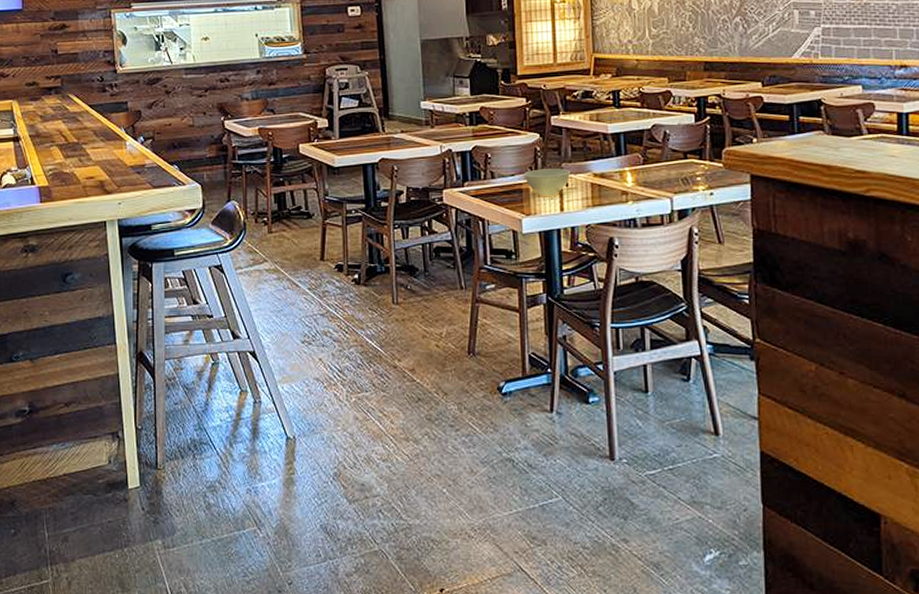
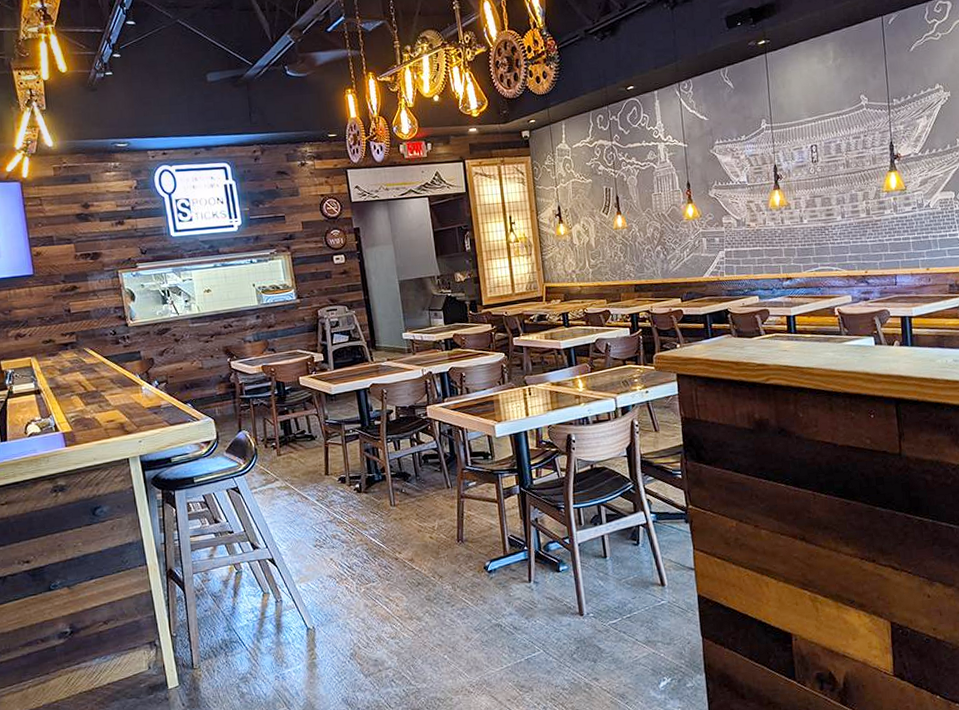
bowl: present [523,169,571,197] -> none [493,380,533,406]

